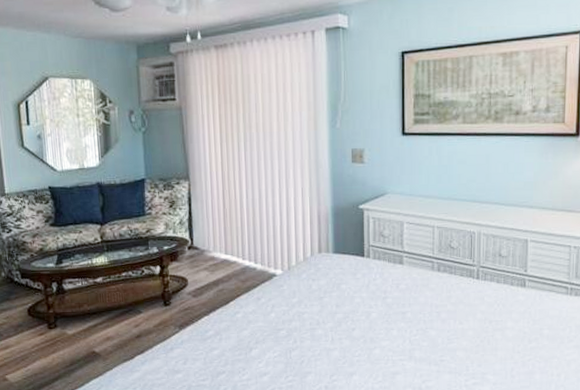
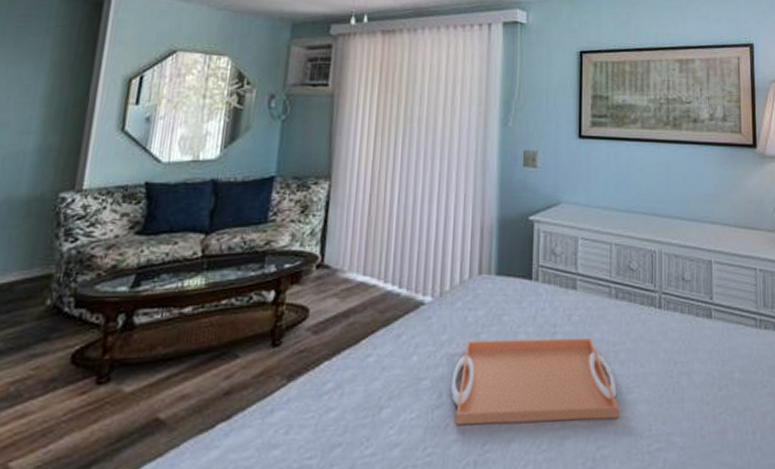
serving tray: none [303,301,442,363] -> present [451,337,620,426]

